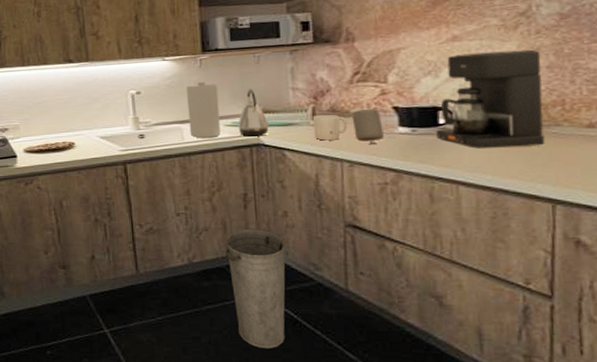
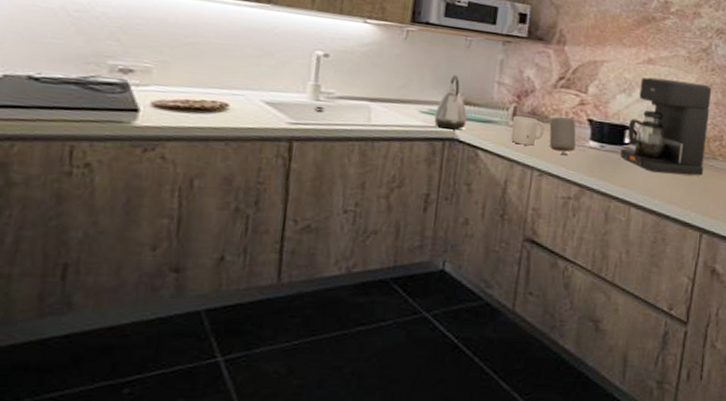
paper towel holder: present [186,81,221,139] -> none [378,56,421,124]
bucket: present [225,228,286,349] -> none [389,235,461,380]

